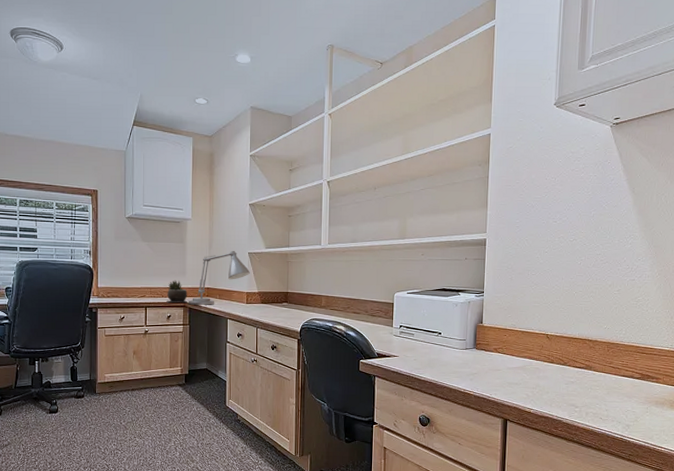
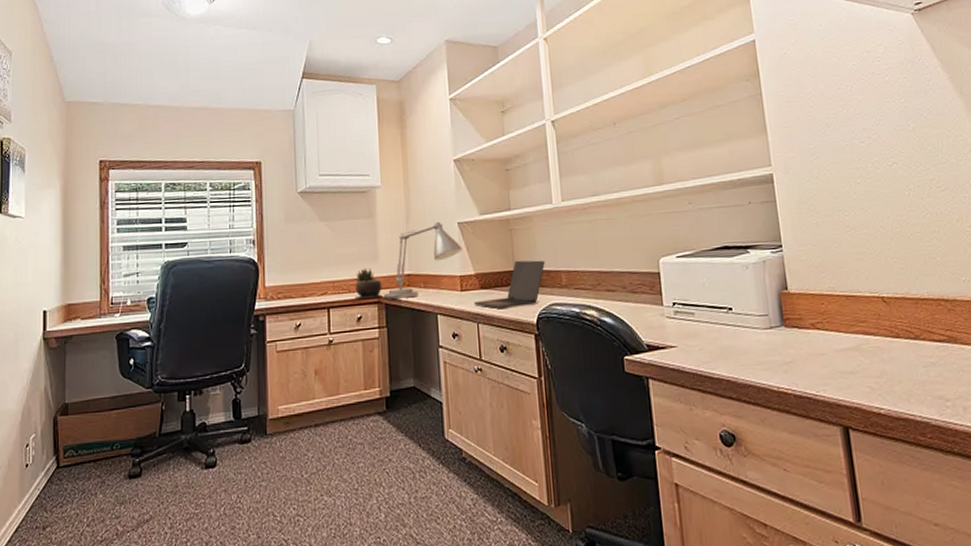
laptop: none [256,286,311,319] -> present [474,260,545,310]

